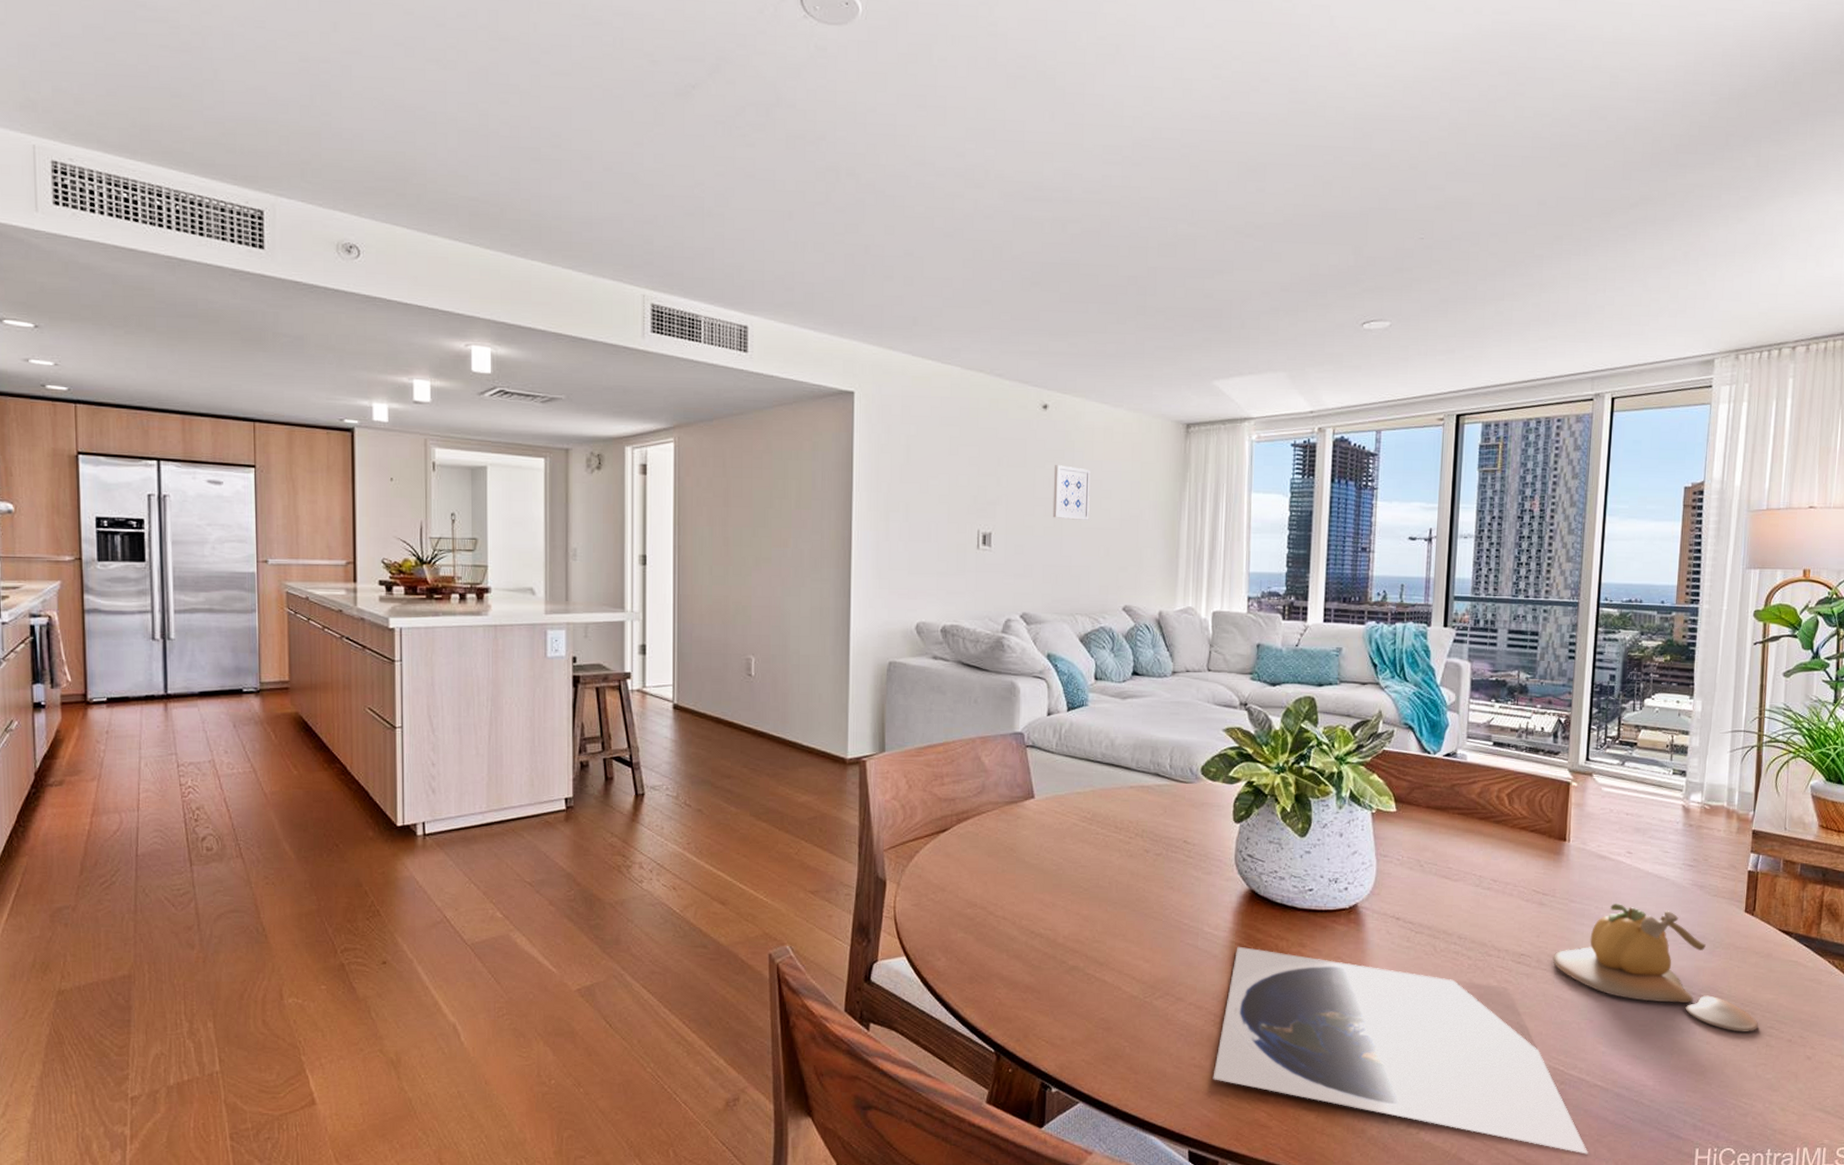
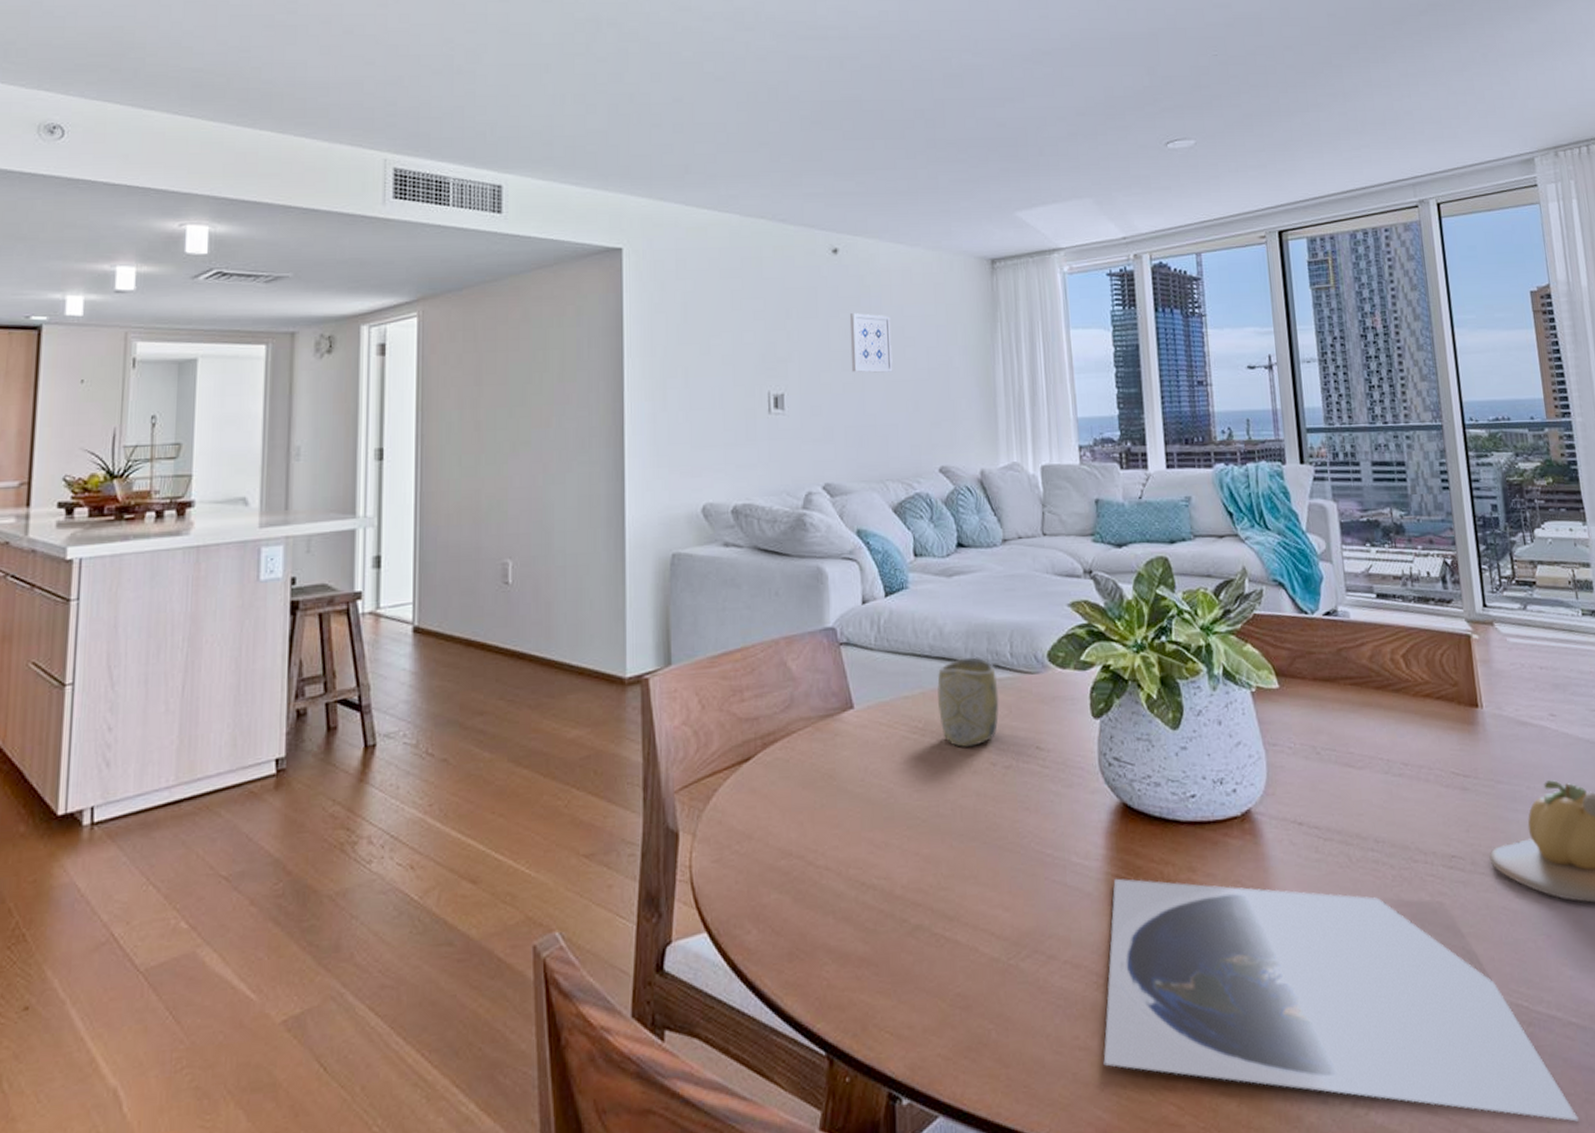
cup: none [1105,765,1157,836] -> present [937,657,999,747]

